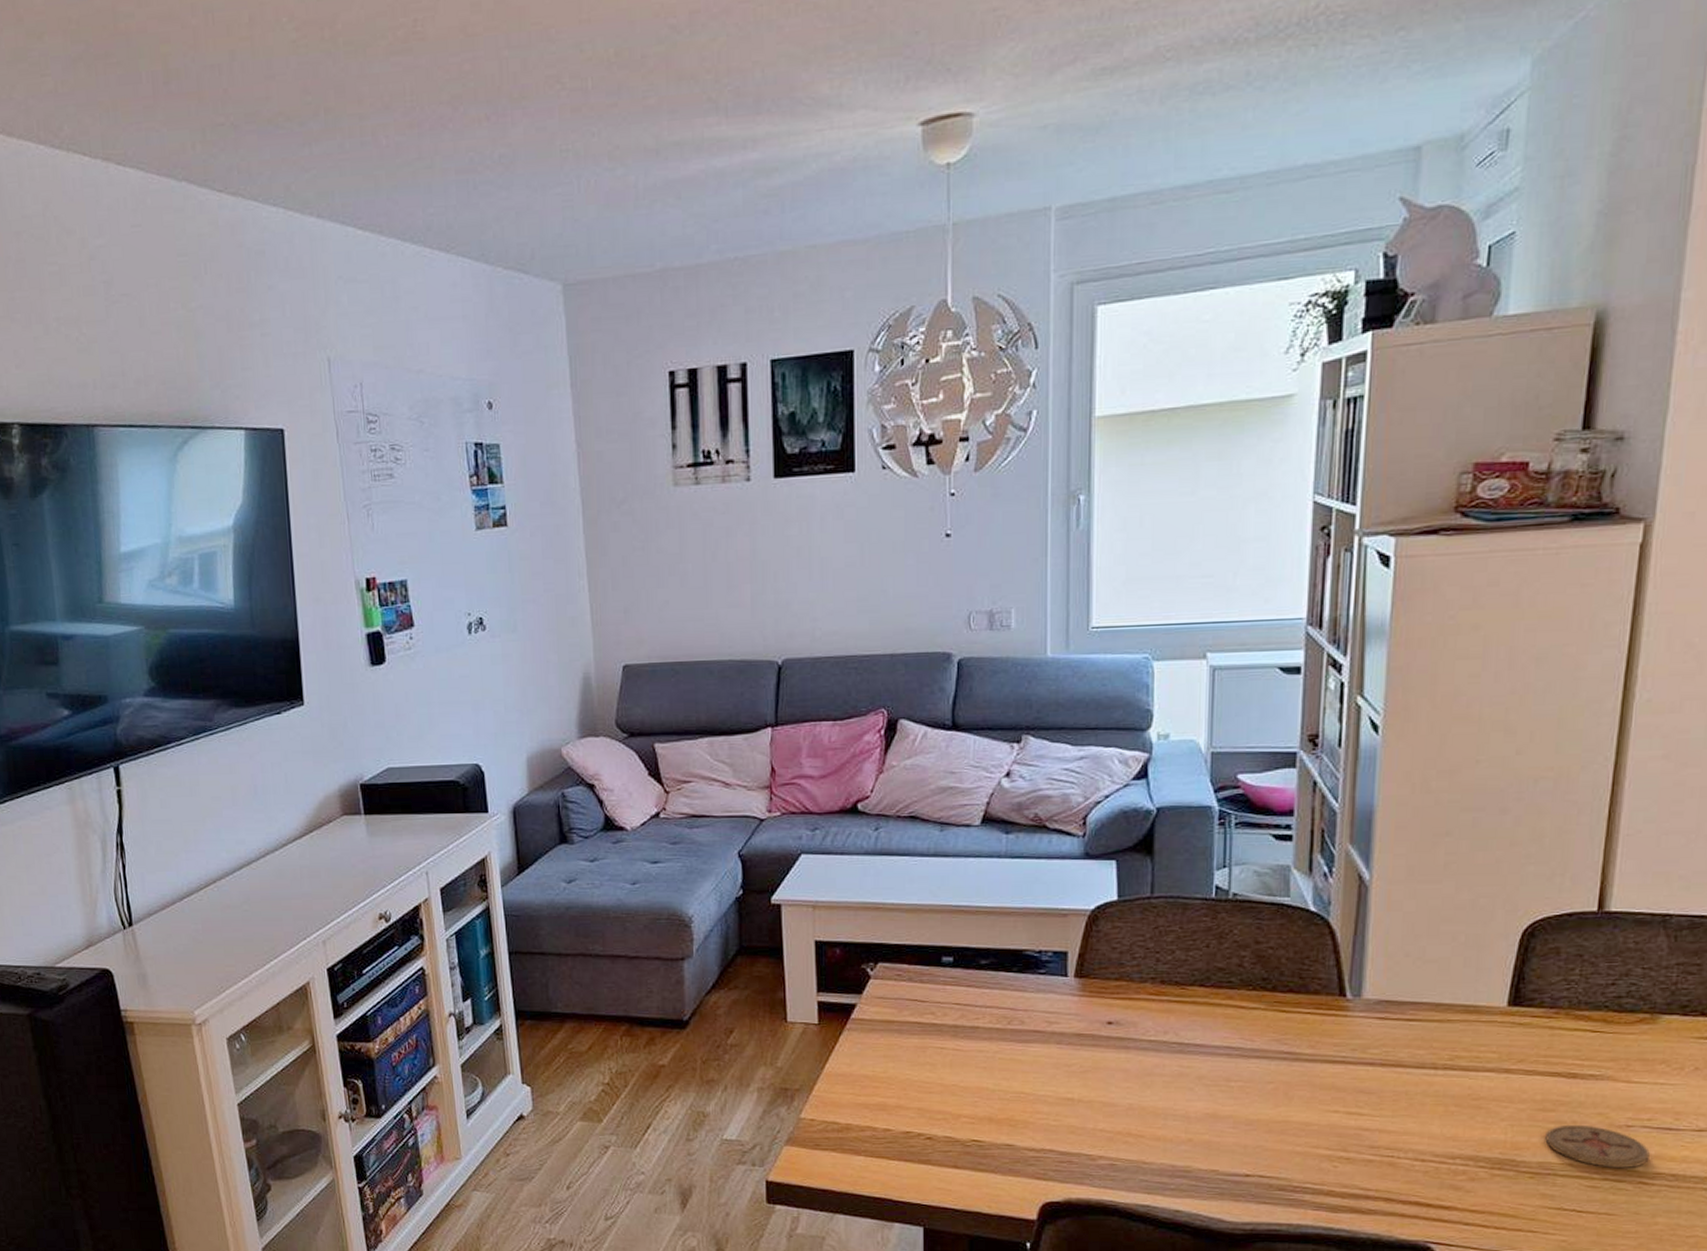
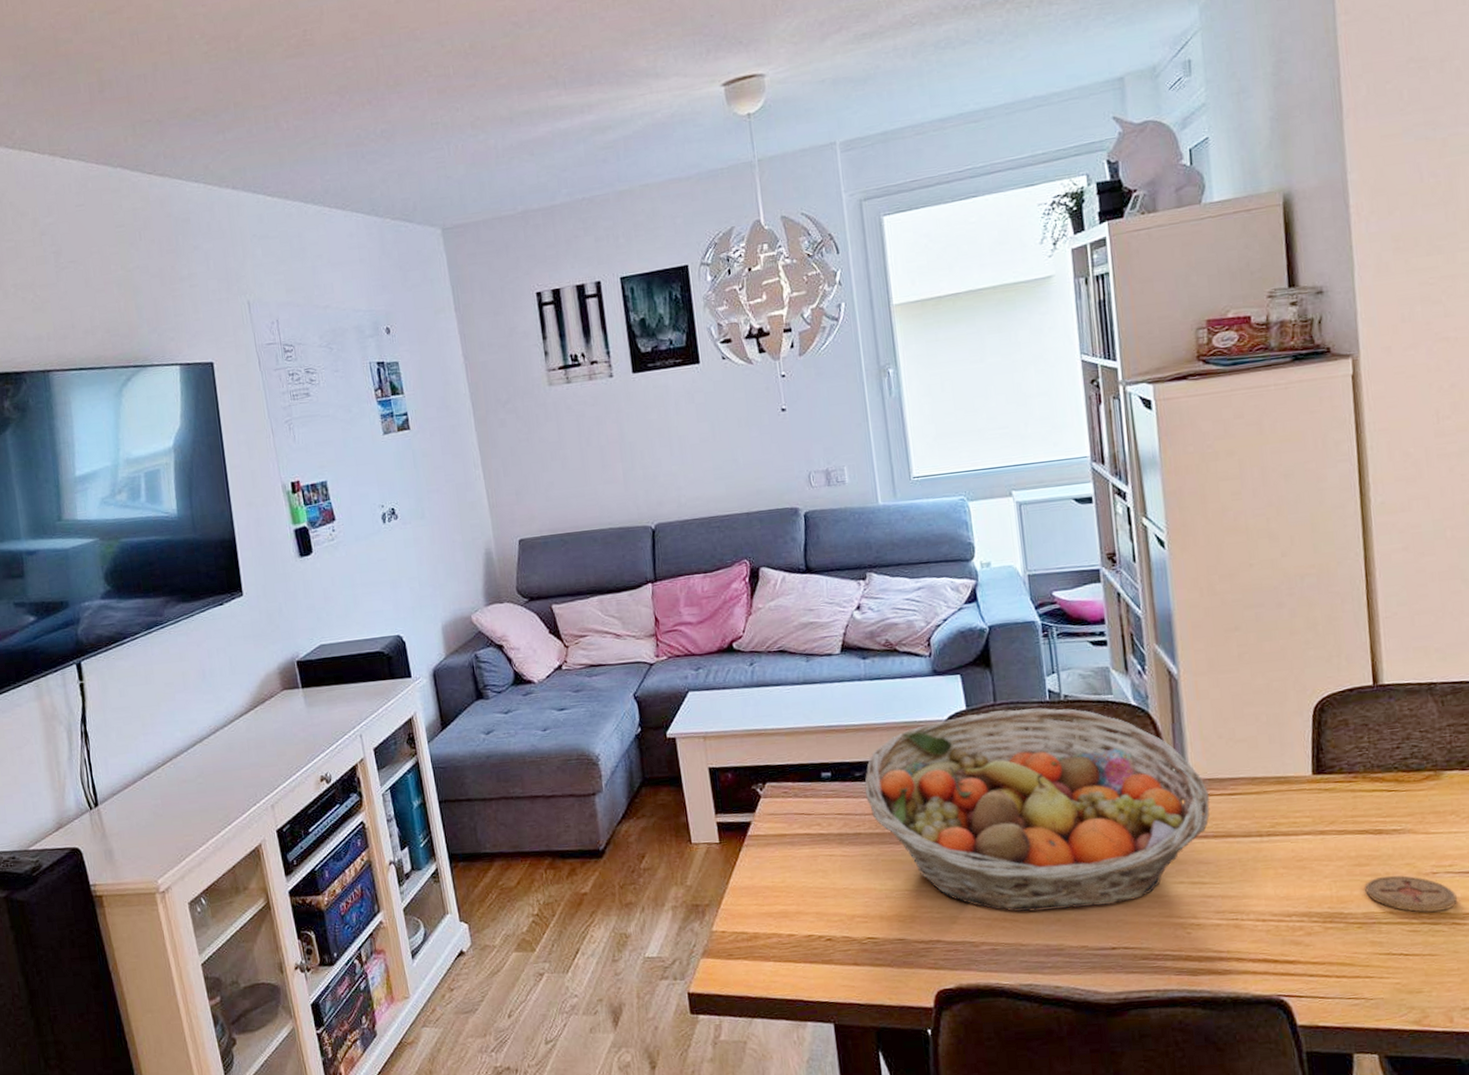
fruit basket: none [990,904,1383,1129] -> present [864,708,1210,912]

